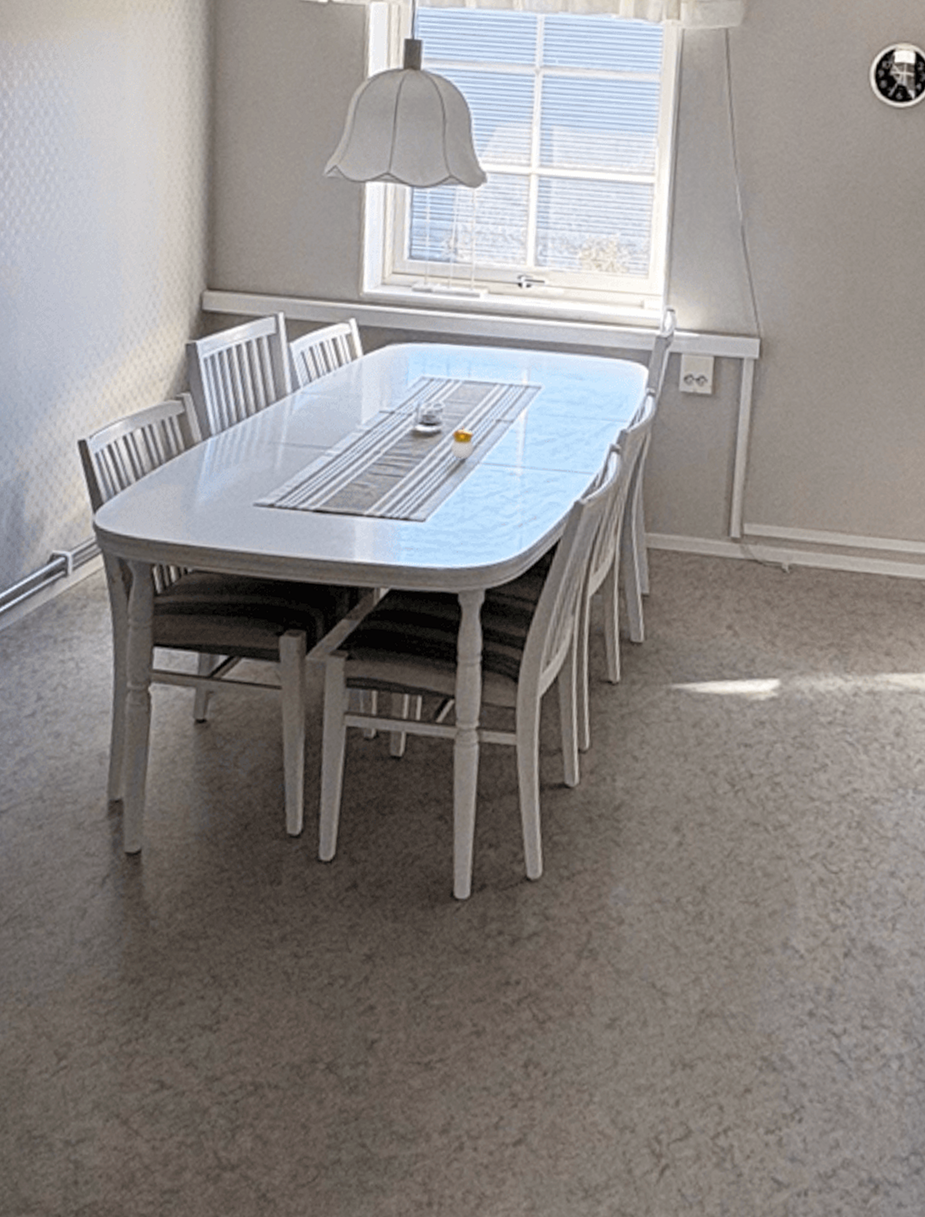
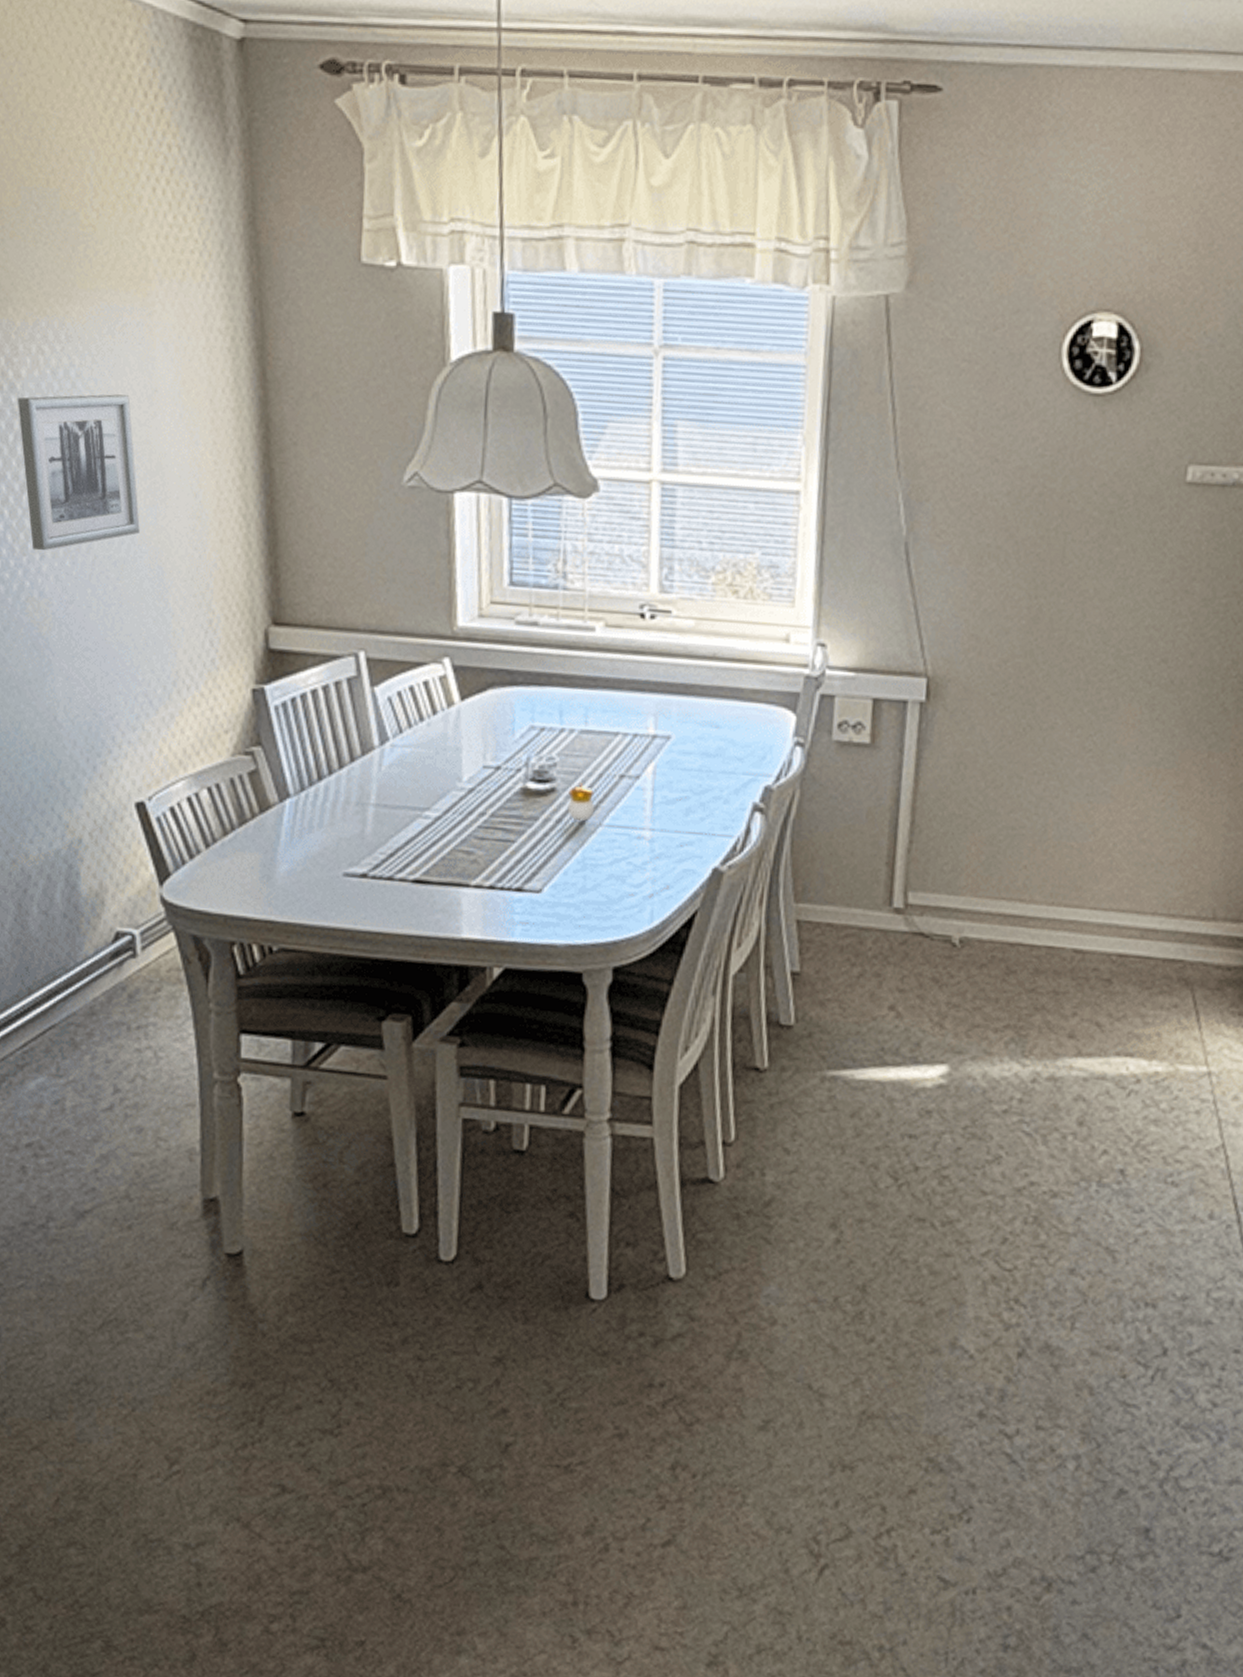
wall art: none [8,101,102,227] -> present [17,394,140,551]

